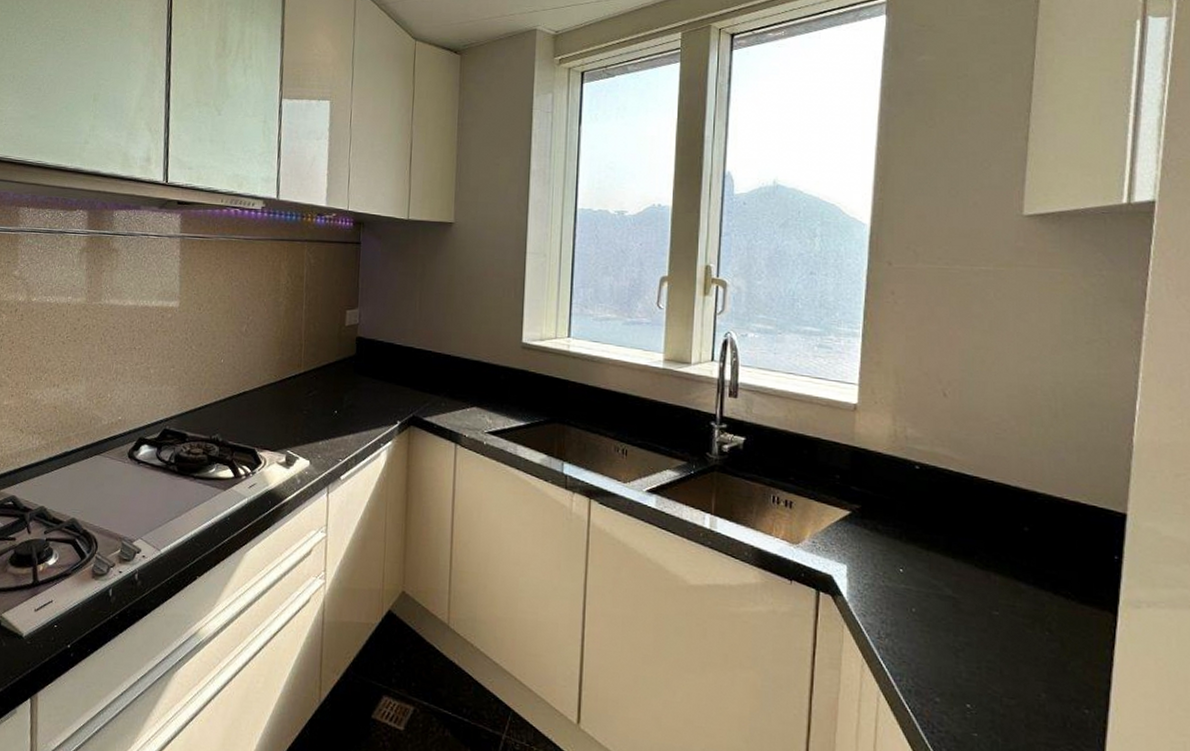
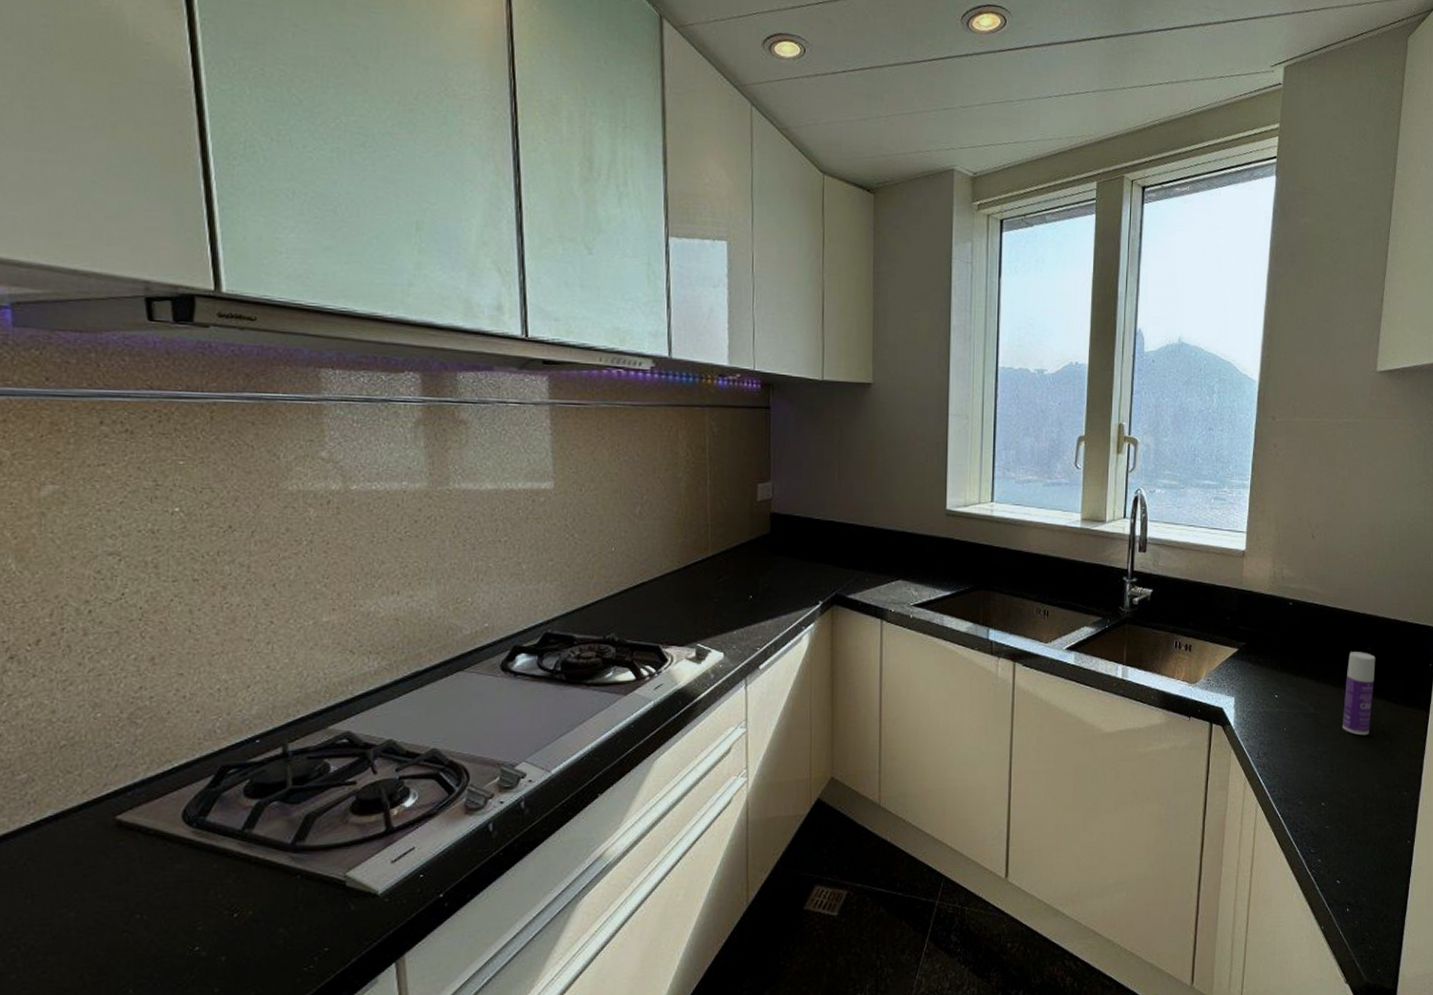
bottle: none [991,530,1036,632] -> present [1342,652,1376,736]

